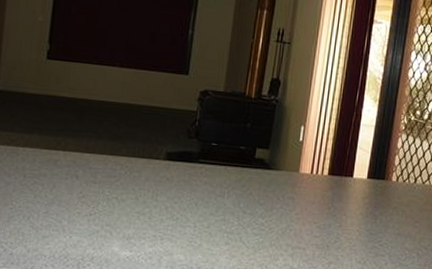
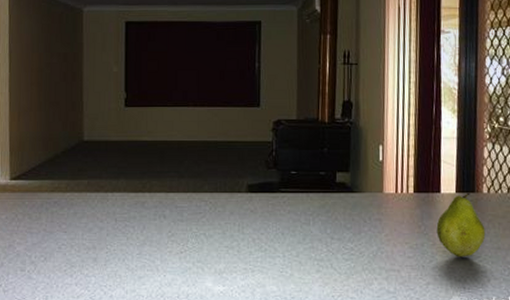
fruit: none [344,179,390,241] -> present [436,192,486,257]

